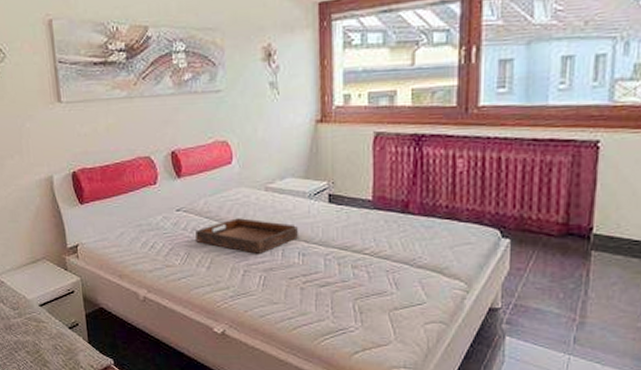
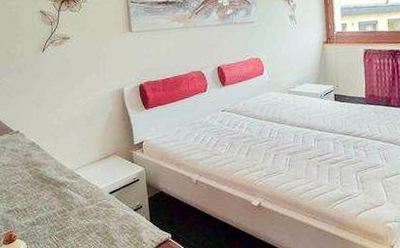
serving tray: present [195,218,298,254] -> none [237,115,314,142]

